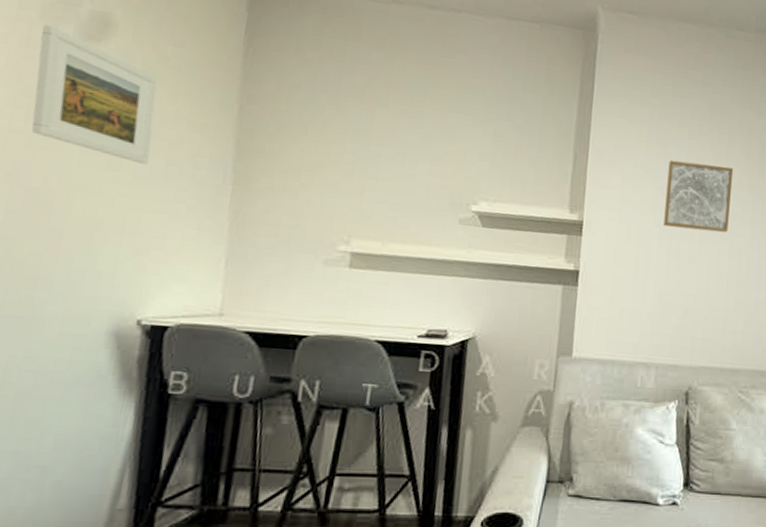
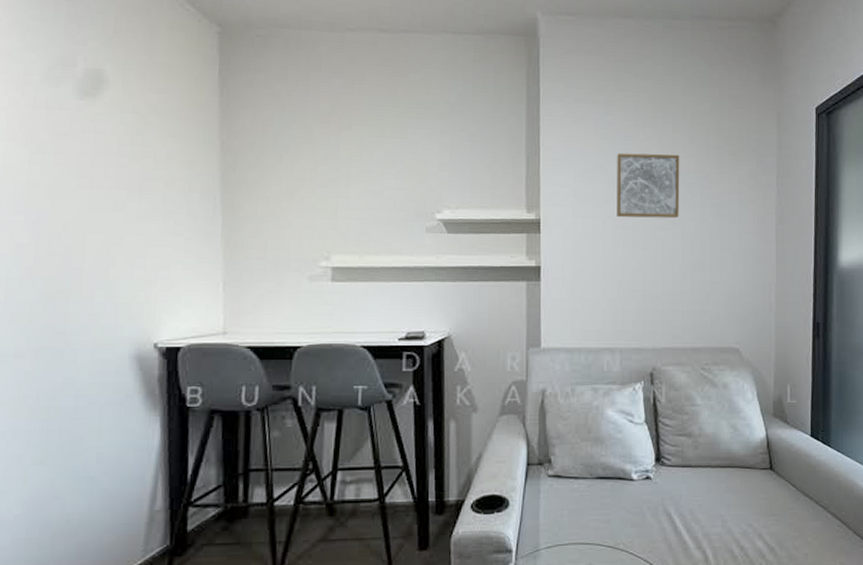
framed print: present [31,24,158,165] -> none [45,86,149,204]

